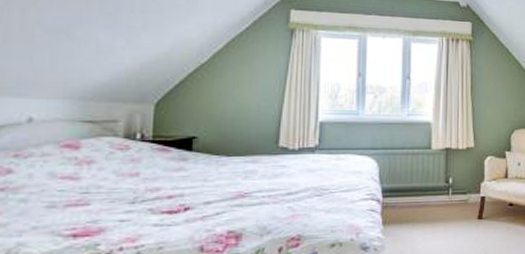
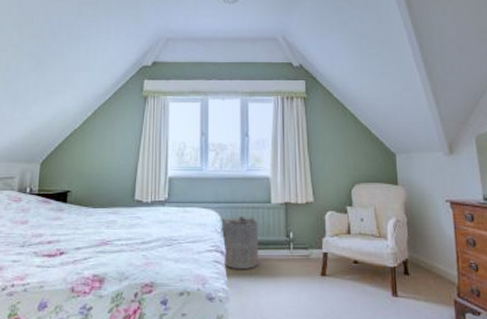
laundry hamper: none [377,162,418,217] -> present [221,215,259,269]

